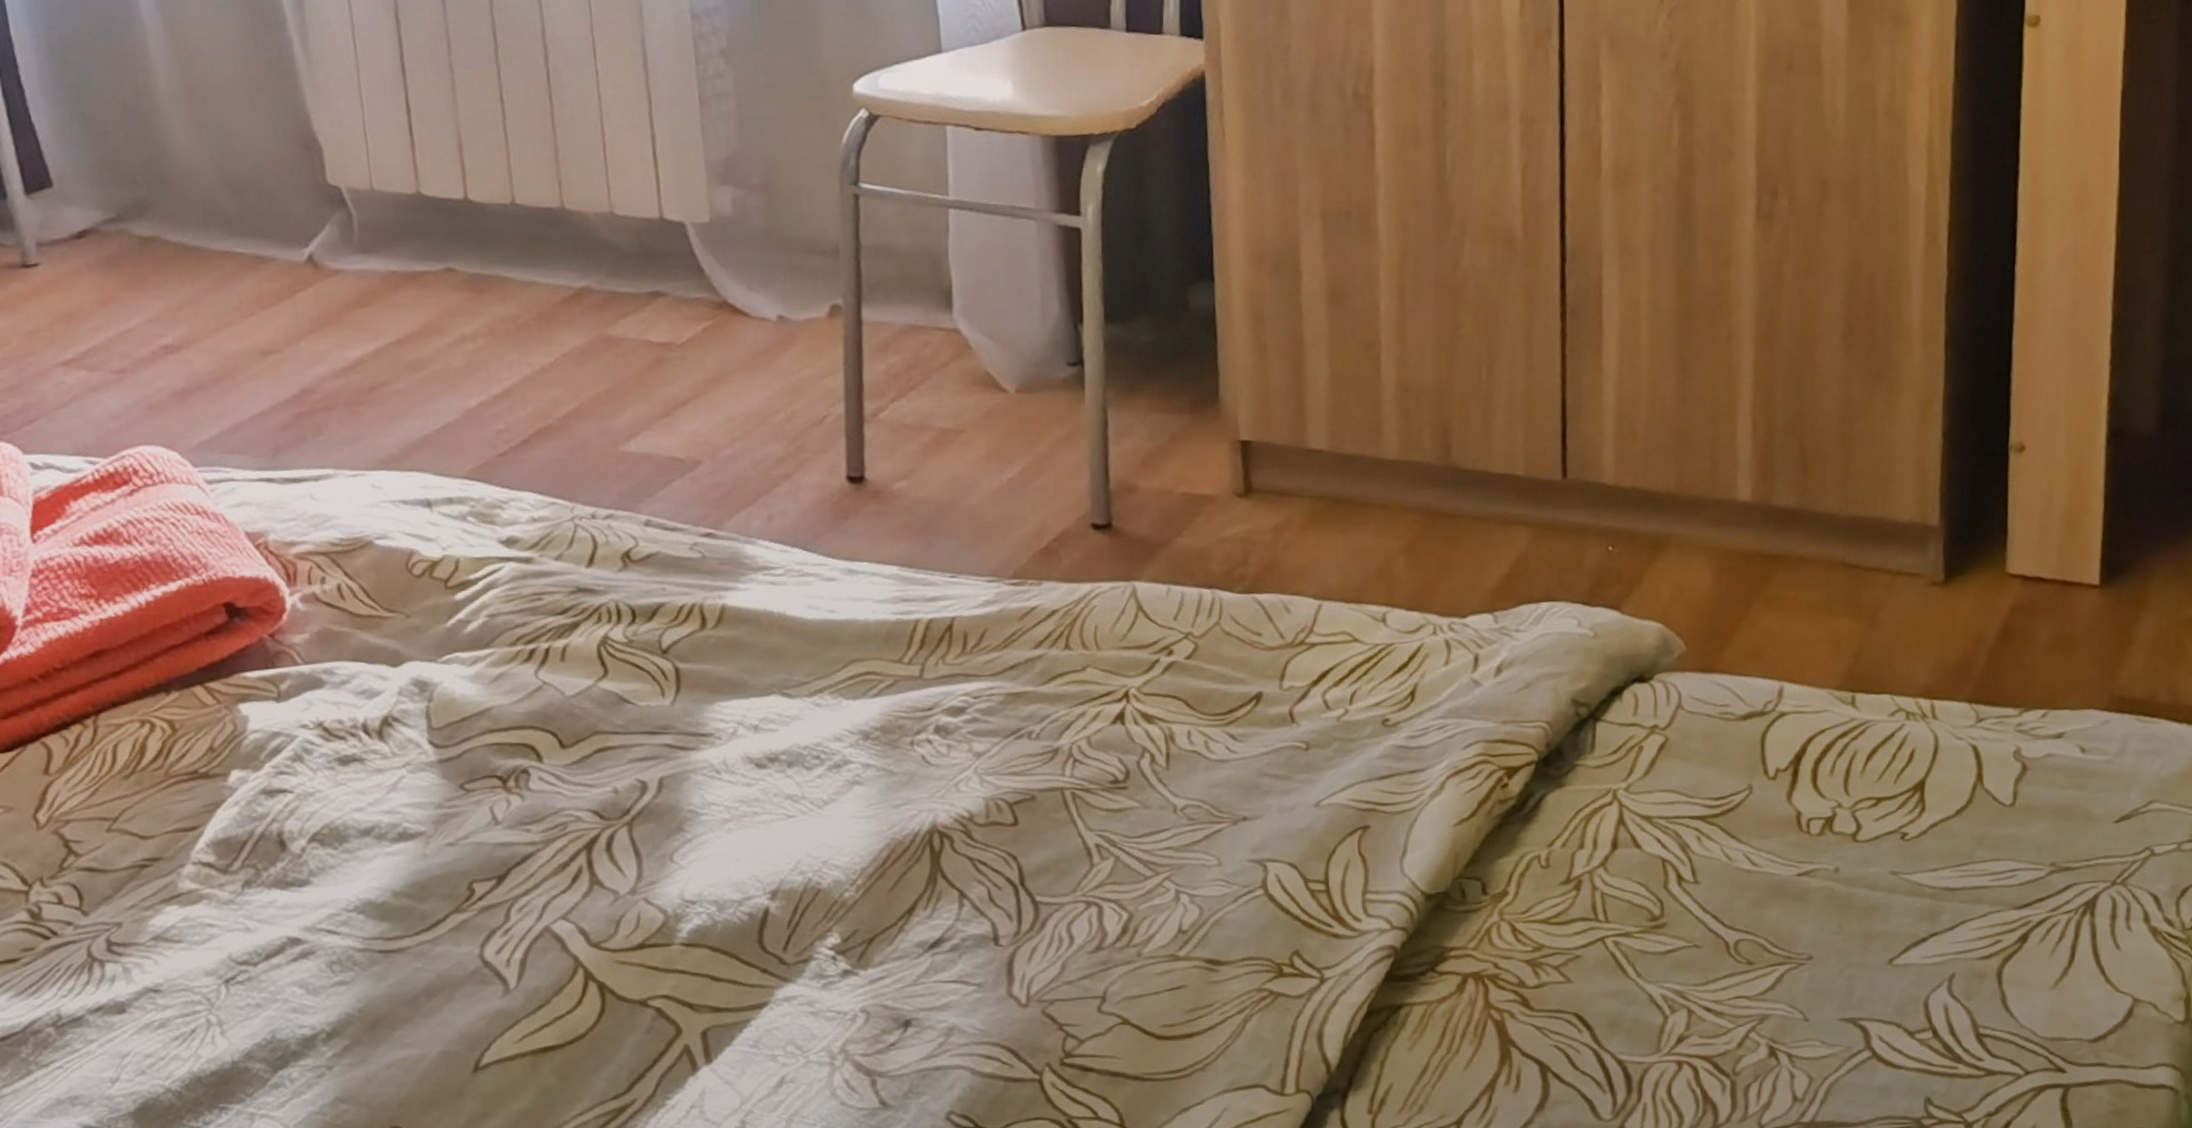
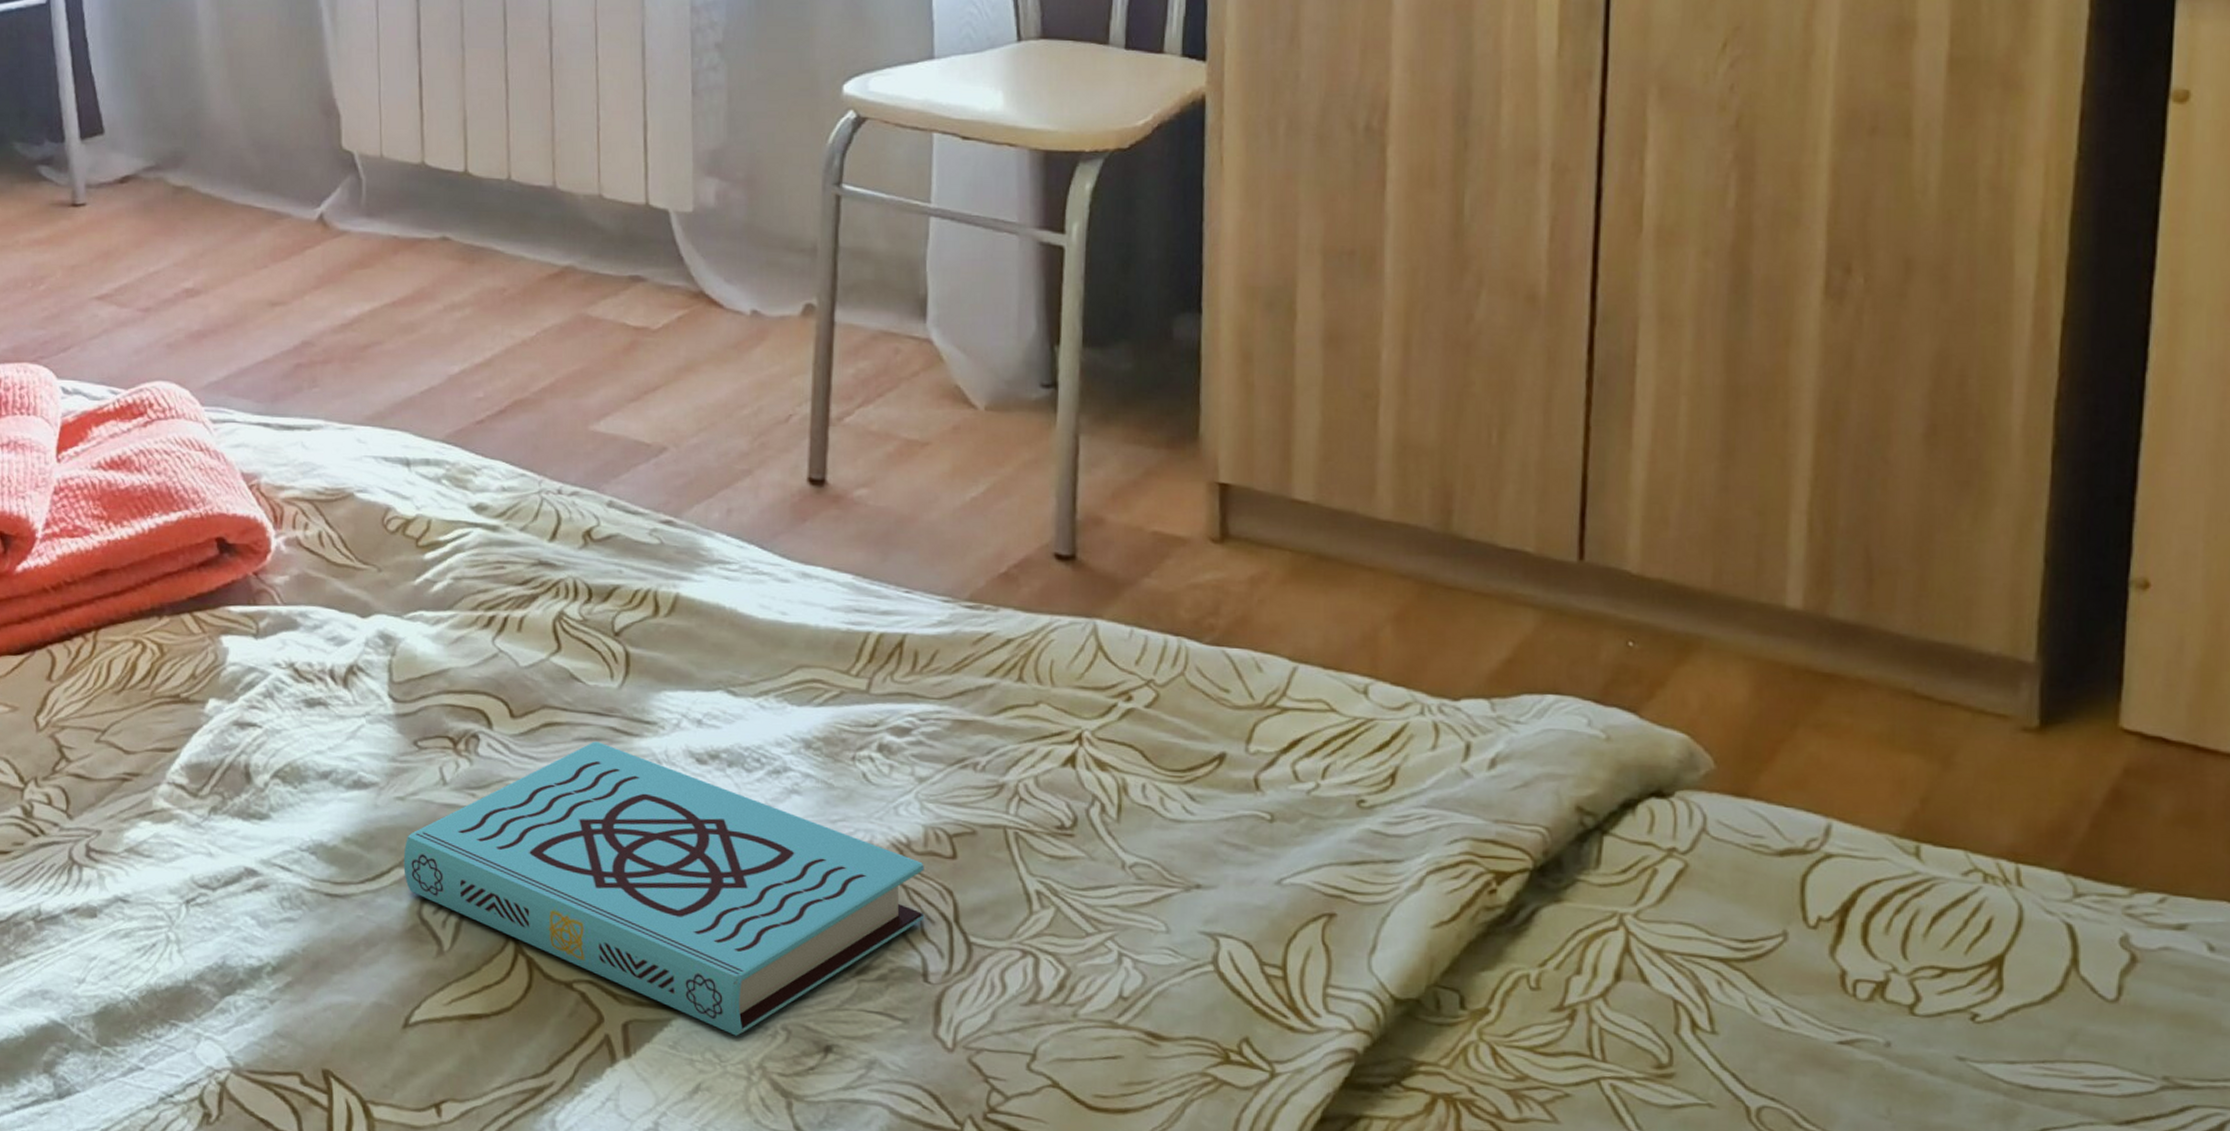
book: none [459,760,991,1026] -> present [403,741,925,1036]

